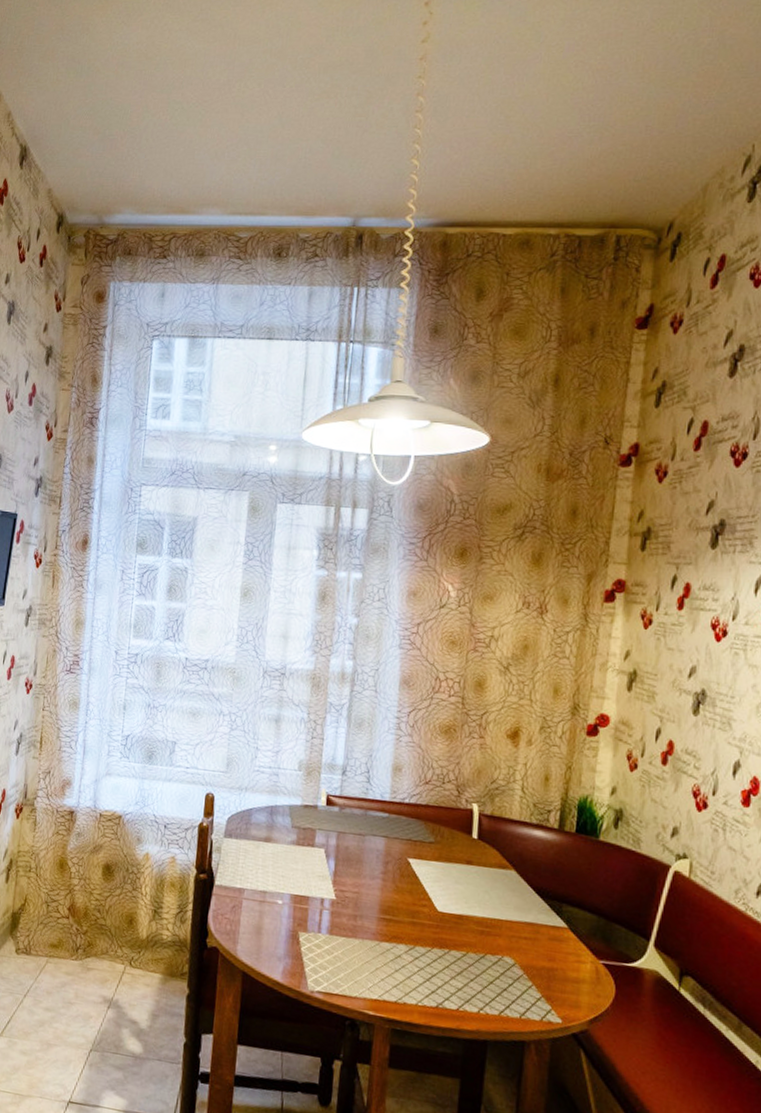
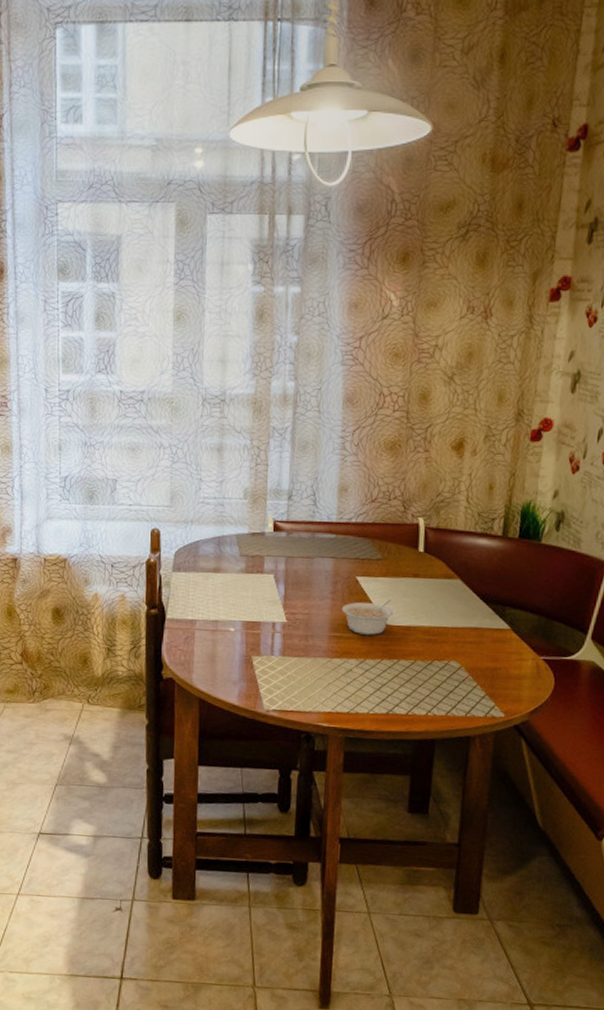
legume: none [392,884,446,921] -> present [341,599,394,635]

